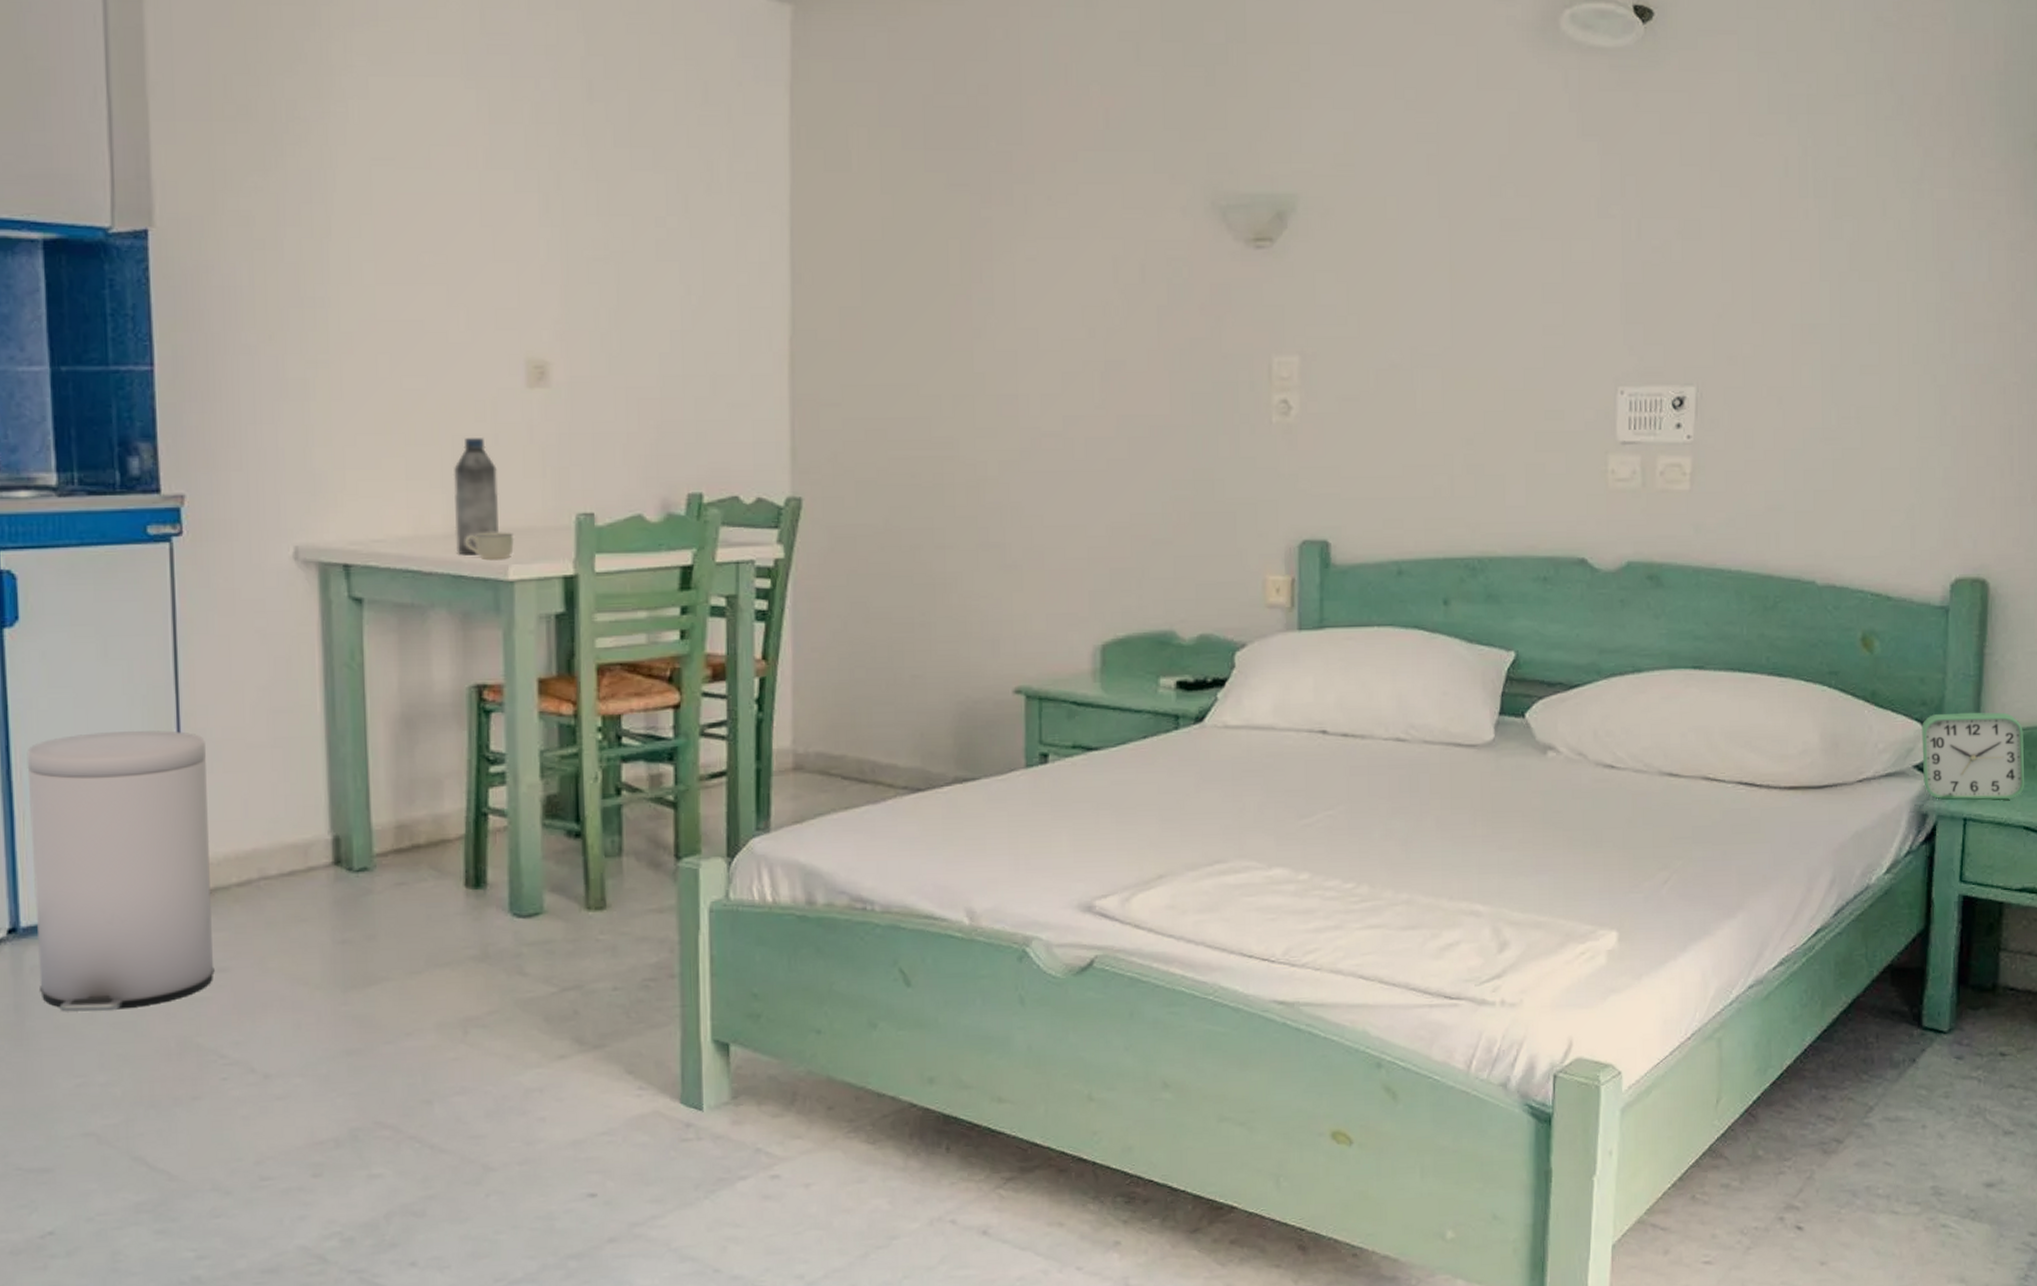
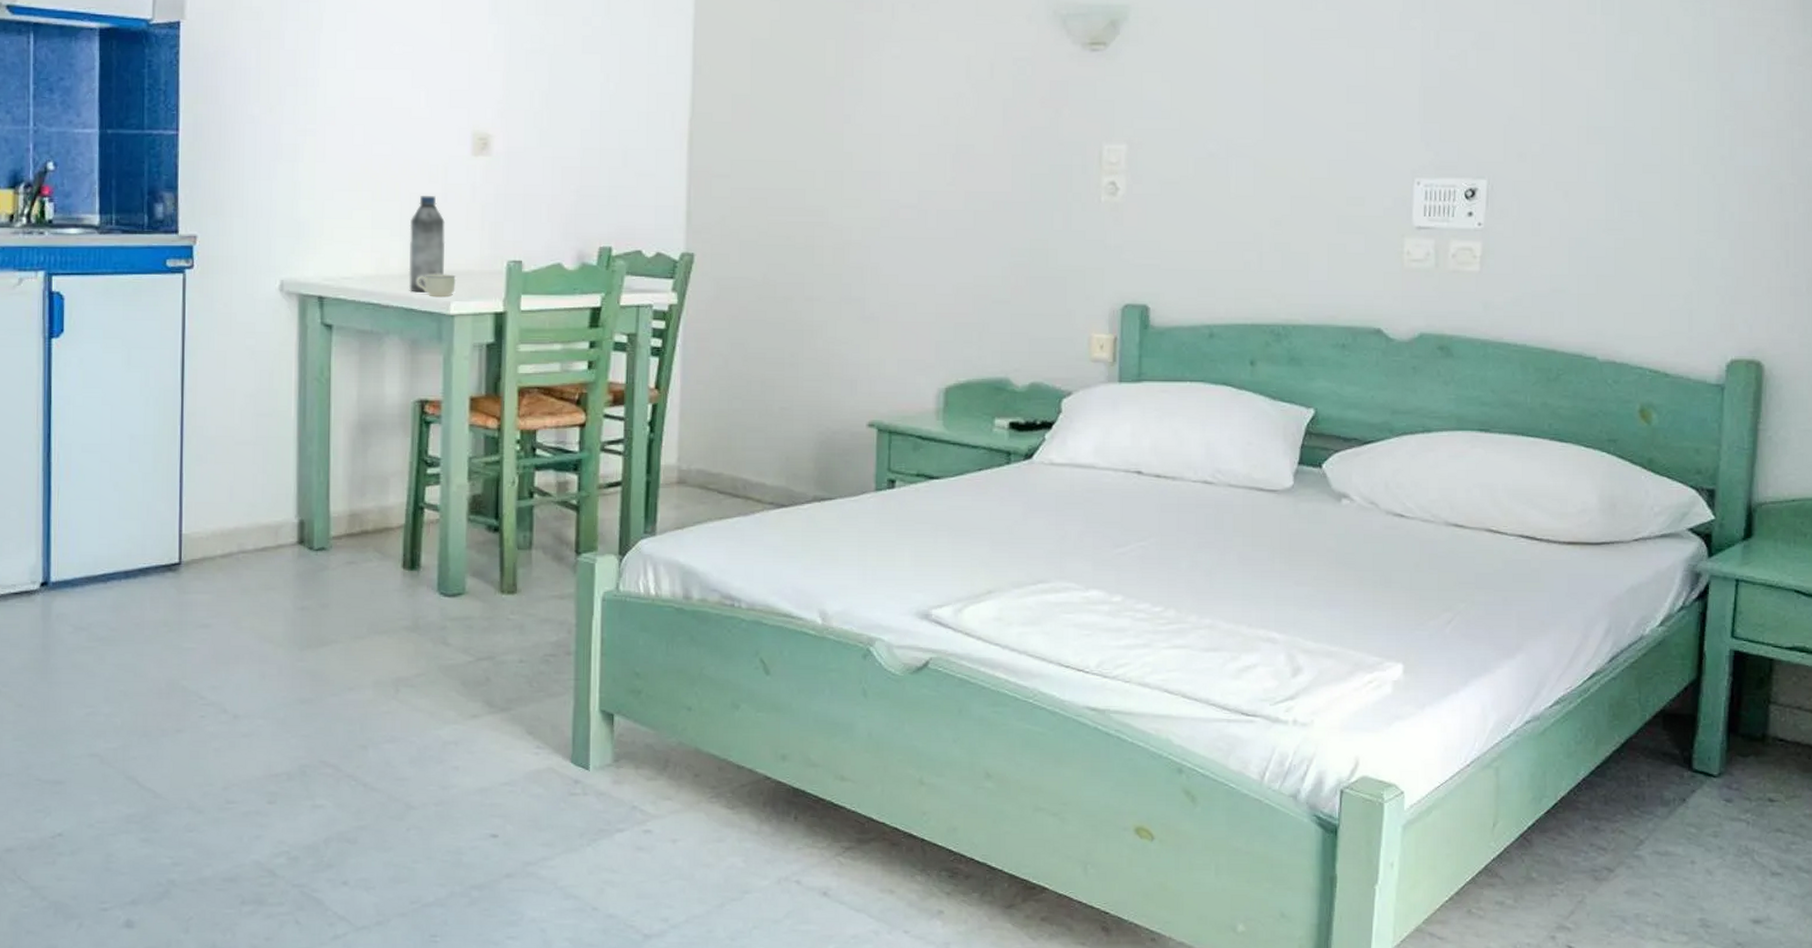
pedal bin: present [26,730,215,1012] -> none [63,426,202,654]
alarm clock: present [1921,712,2025,801] -> none [1696,482,1797,564]

